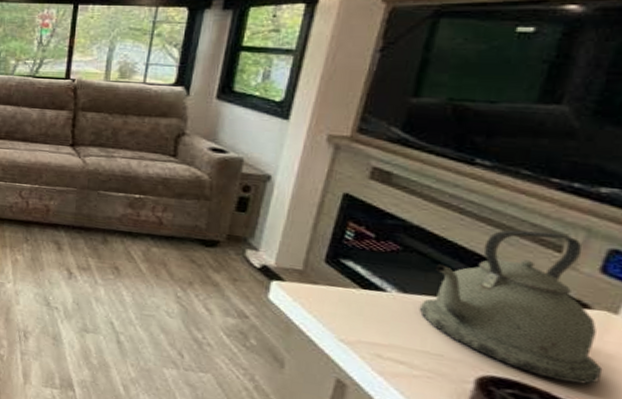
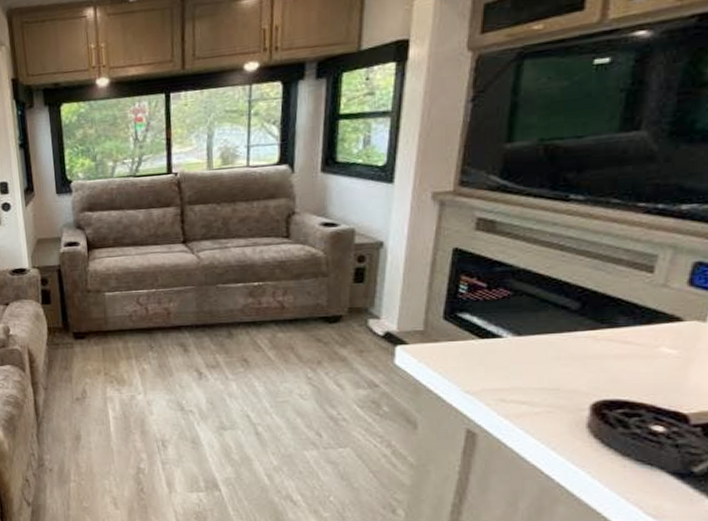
kettle: present [419,230,603,385] -> none [533,254,698,393]

